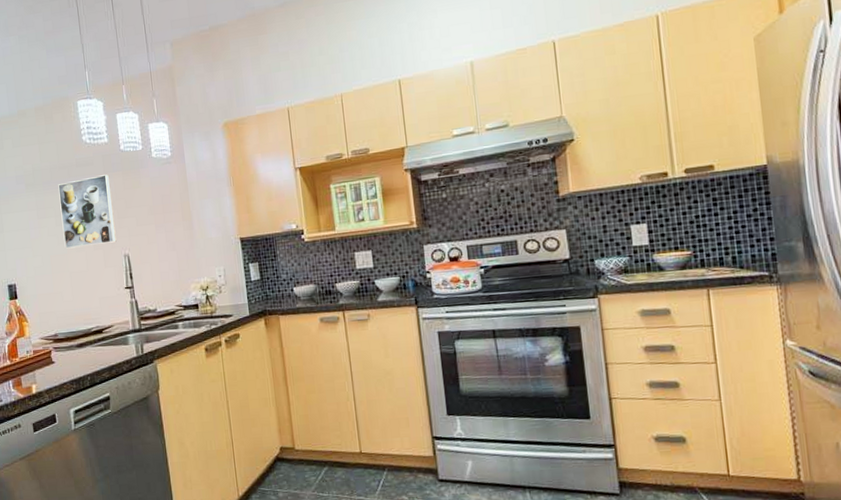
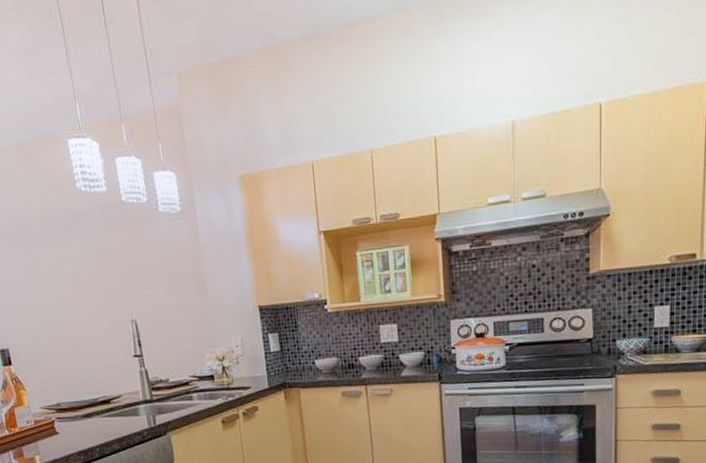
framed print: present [58,174,117,249] -> none [50,229,122,312]

